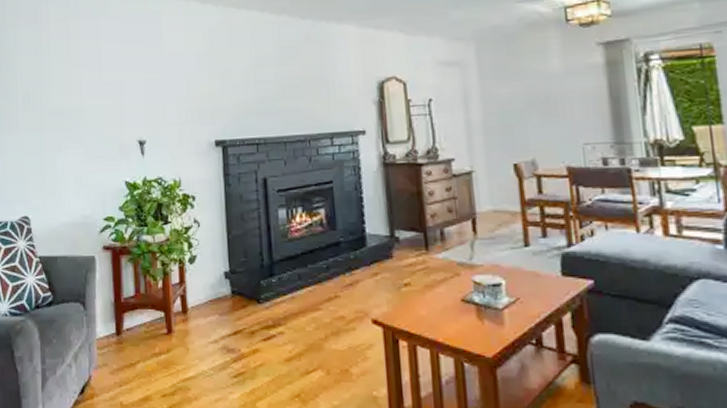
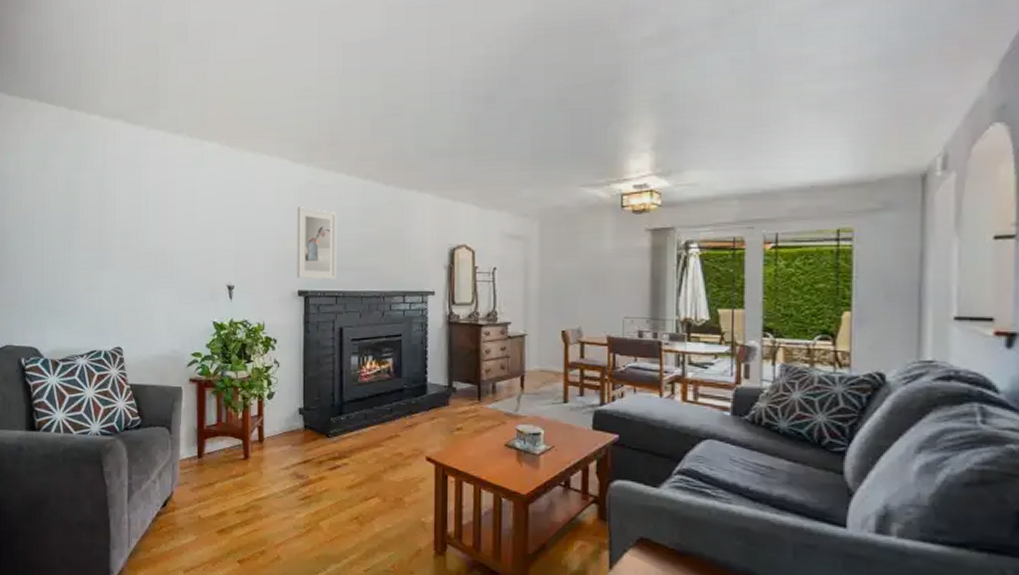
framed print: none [208,49,255,128] -> present [297,207,337,280]

